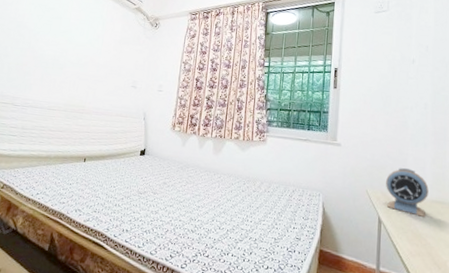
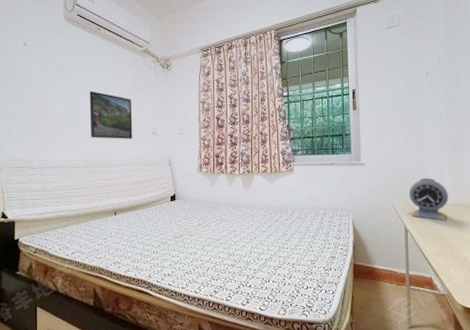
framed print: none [74,40,117,90] -> present [89,91,133,139]

